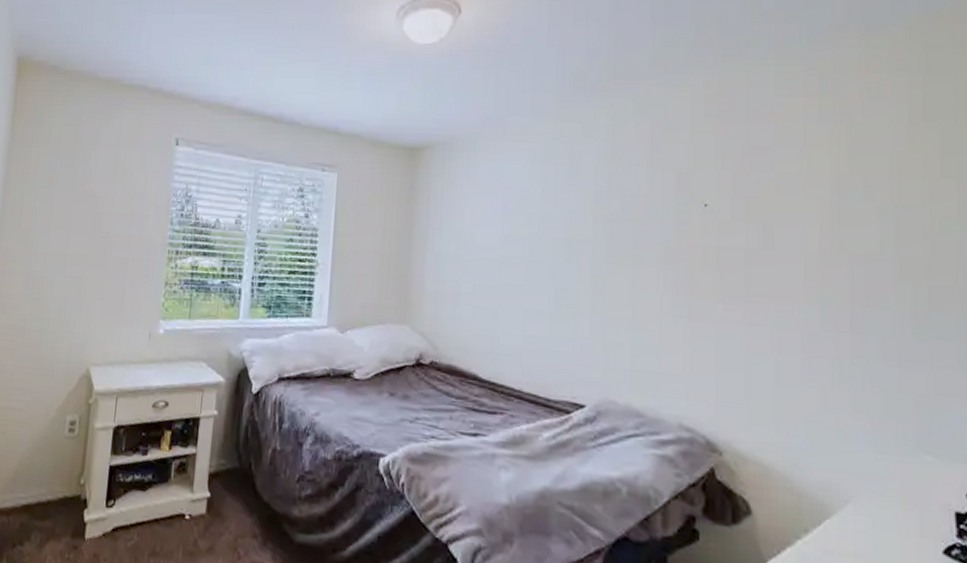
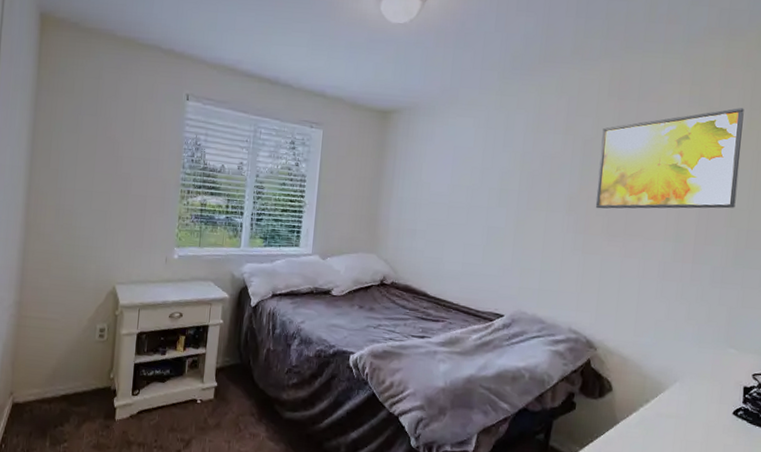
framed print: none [701,123,905,262] -> present [595,108,744,209]

